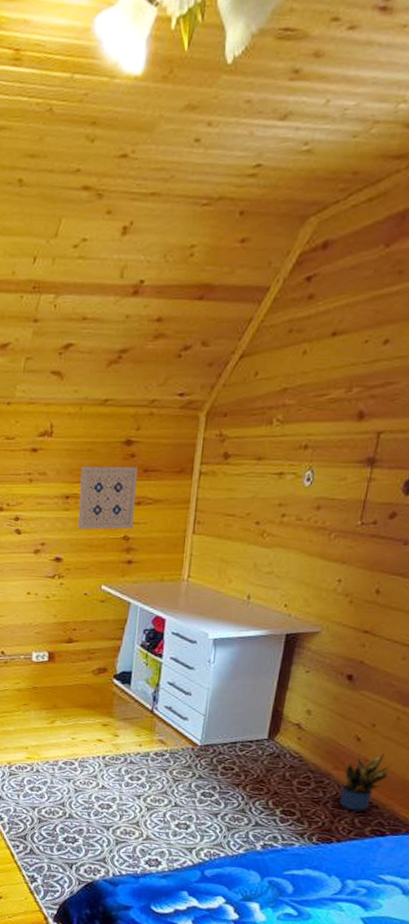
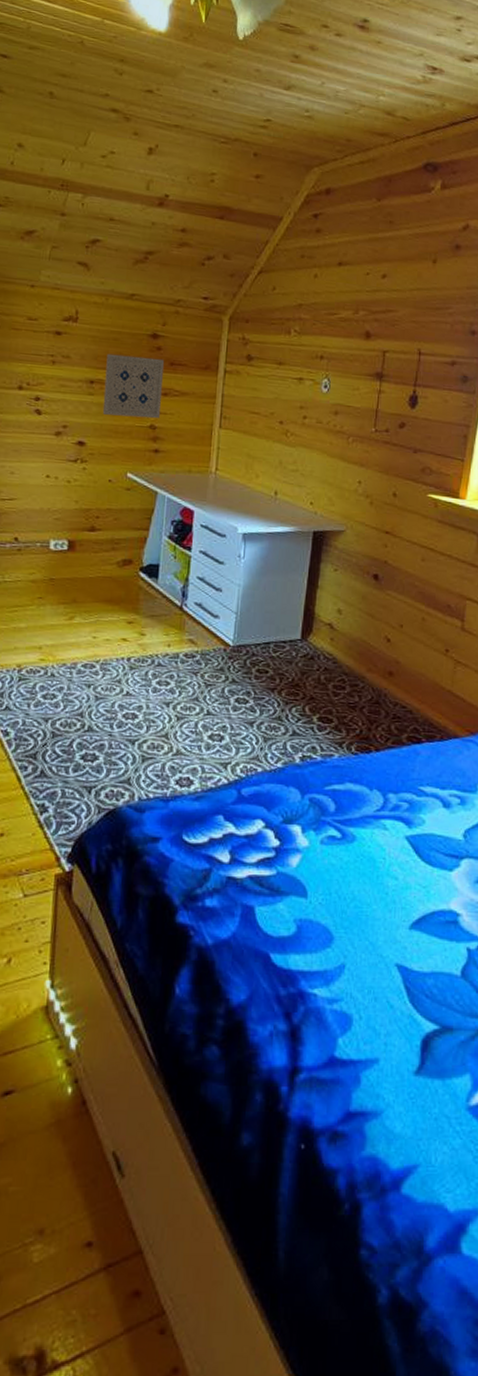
potted plant: present [340,751,392,811] -> none [375,652,421,717]

